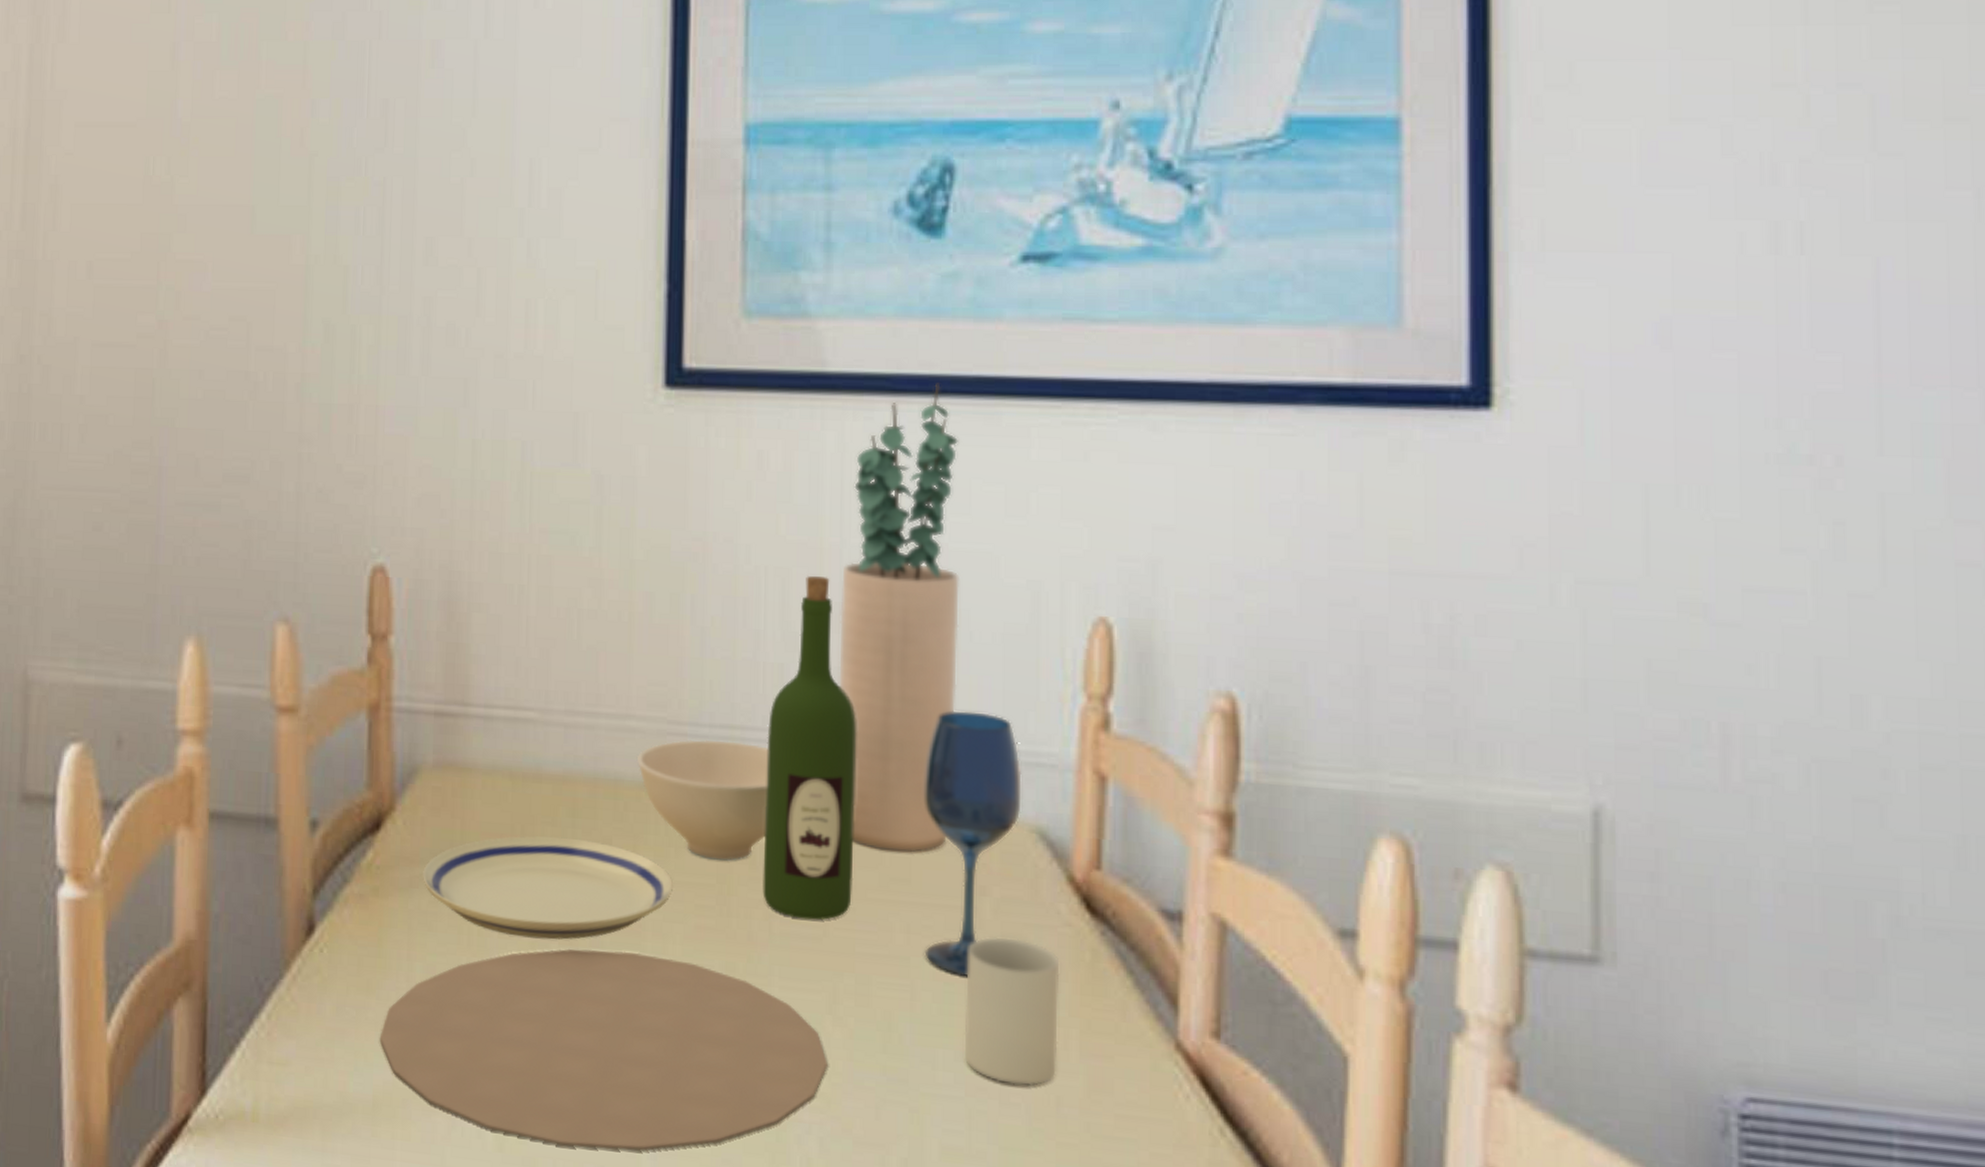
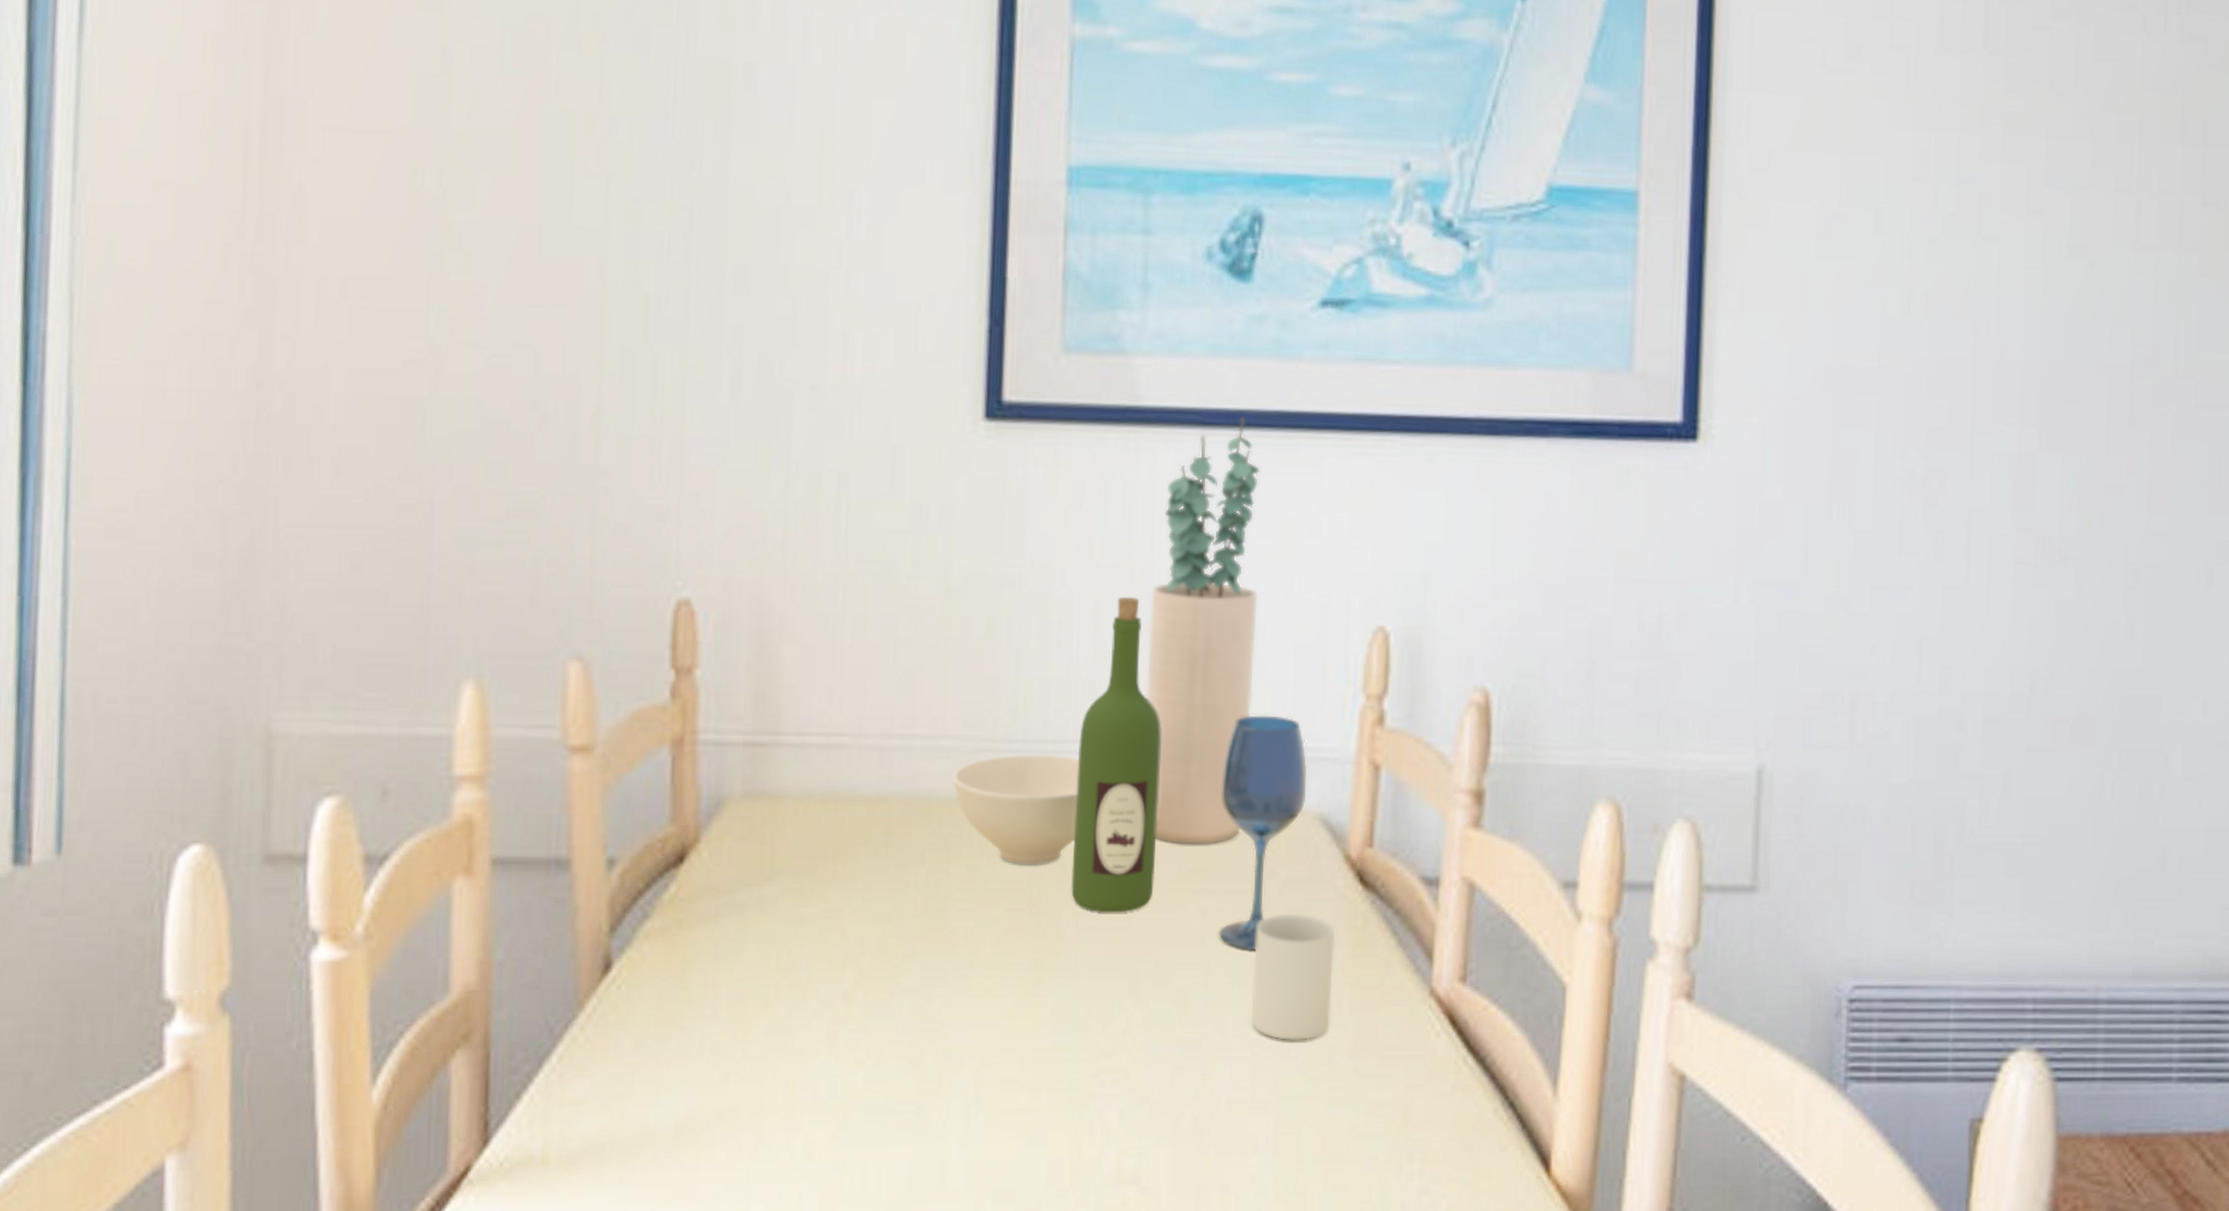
placemat: present [379,948,829,1152] -> none [682,958,1129,1147]
plate: present [423,836,673,940] -> none [730,856,985,954]

